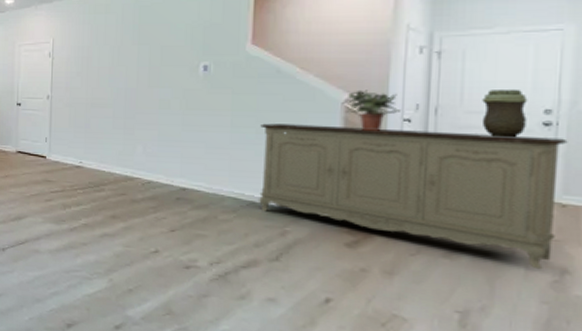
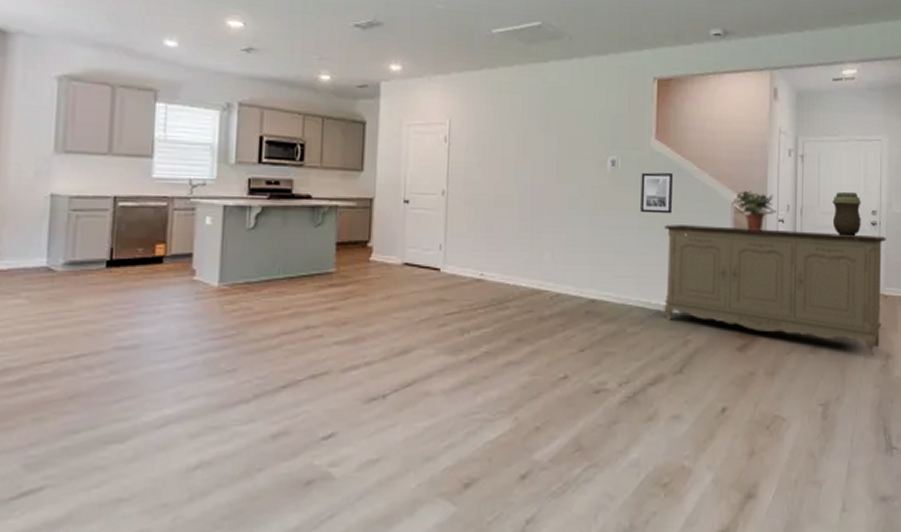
wall art: none [234,75,272,114] -> present [640,172,674,214]

